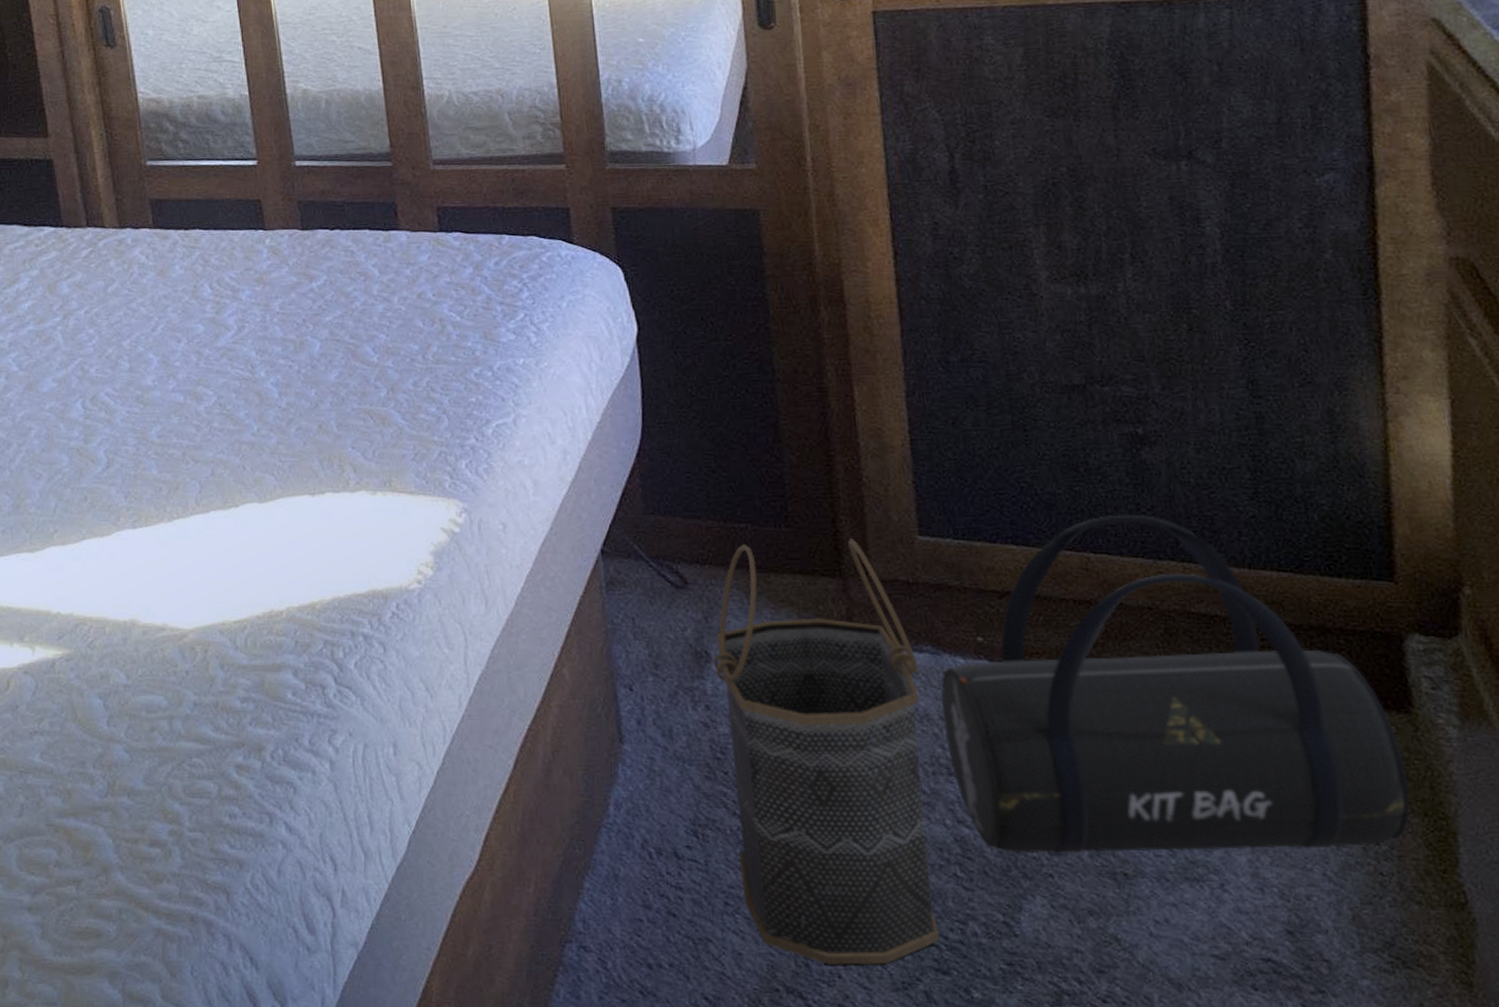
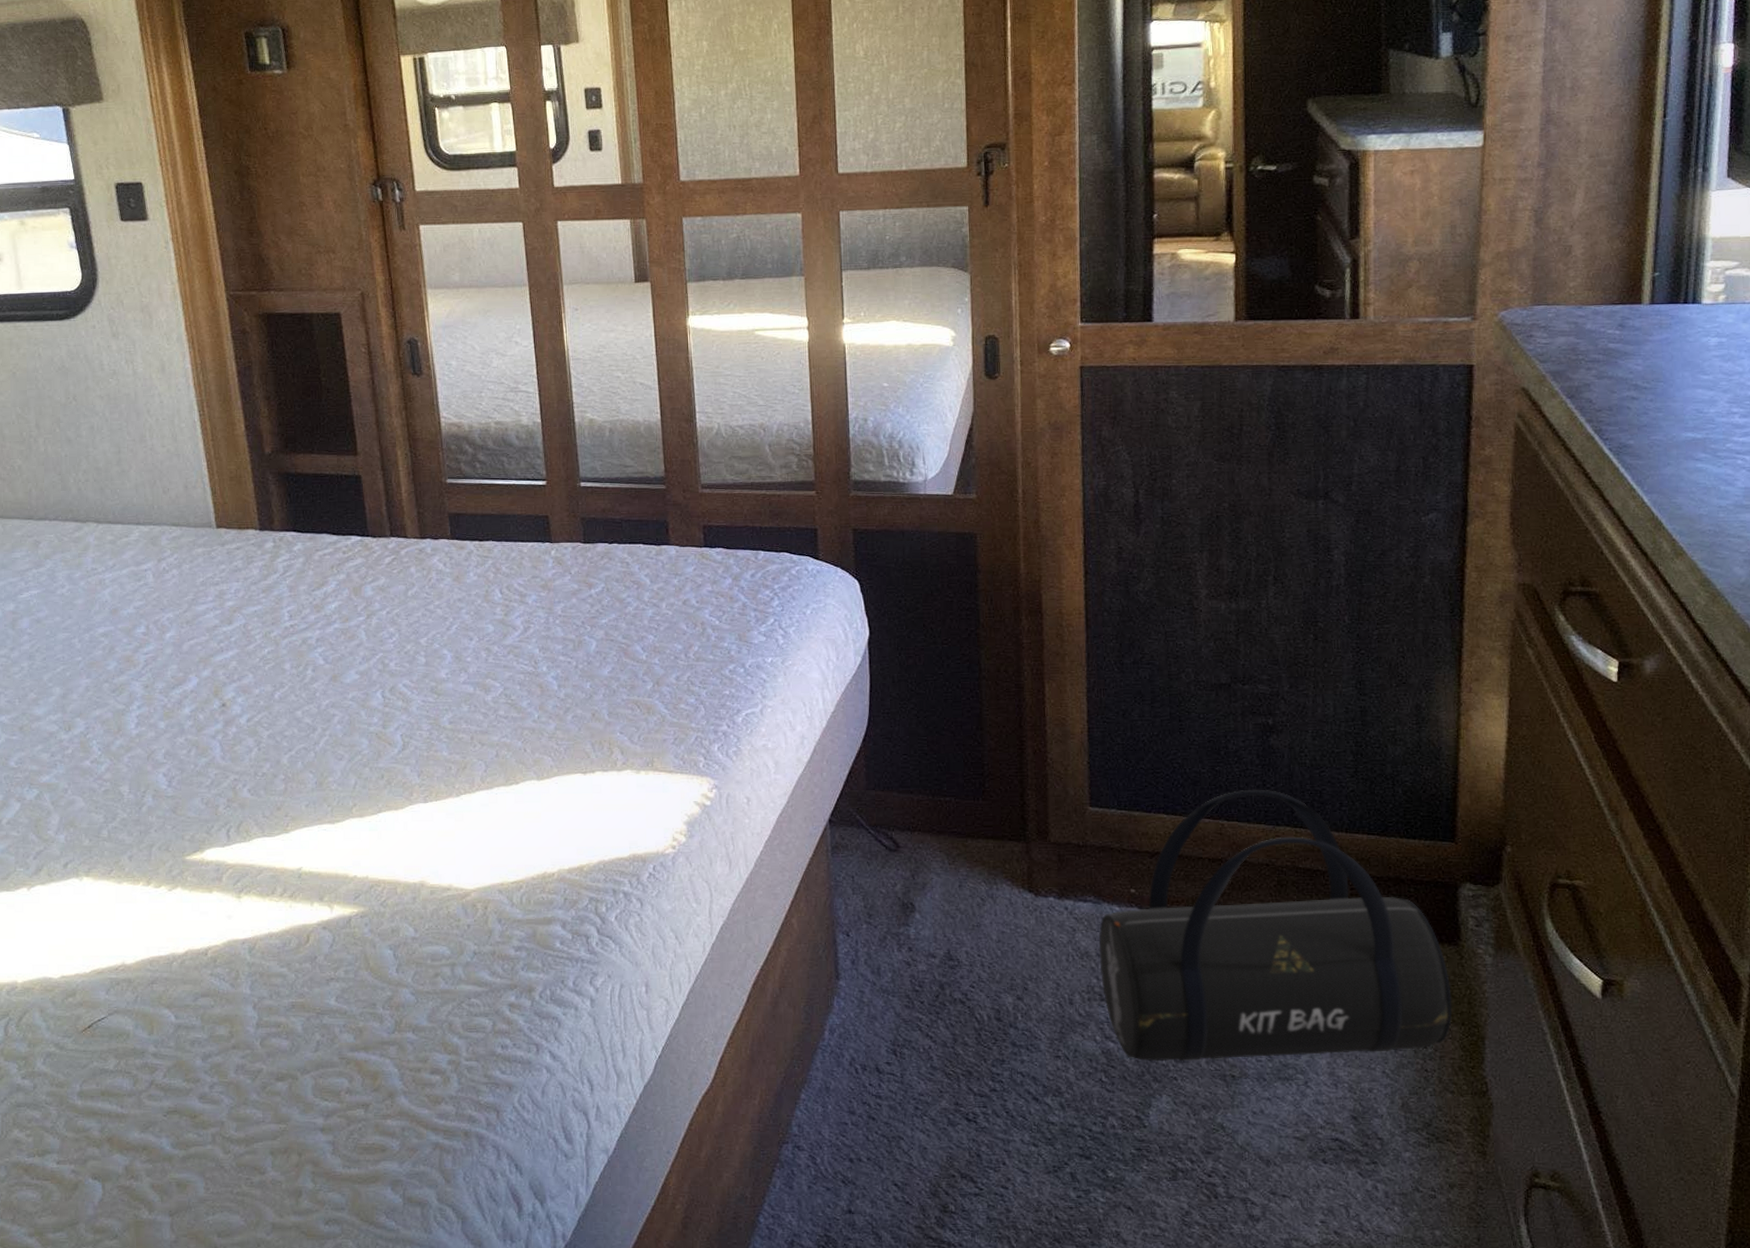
basket: present [713,539,940,965] -> none [917,810,1085,1154]

